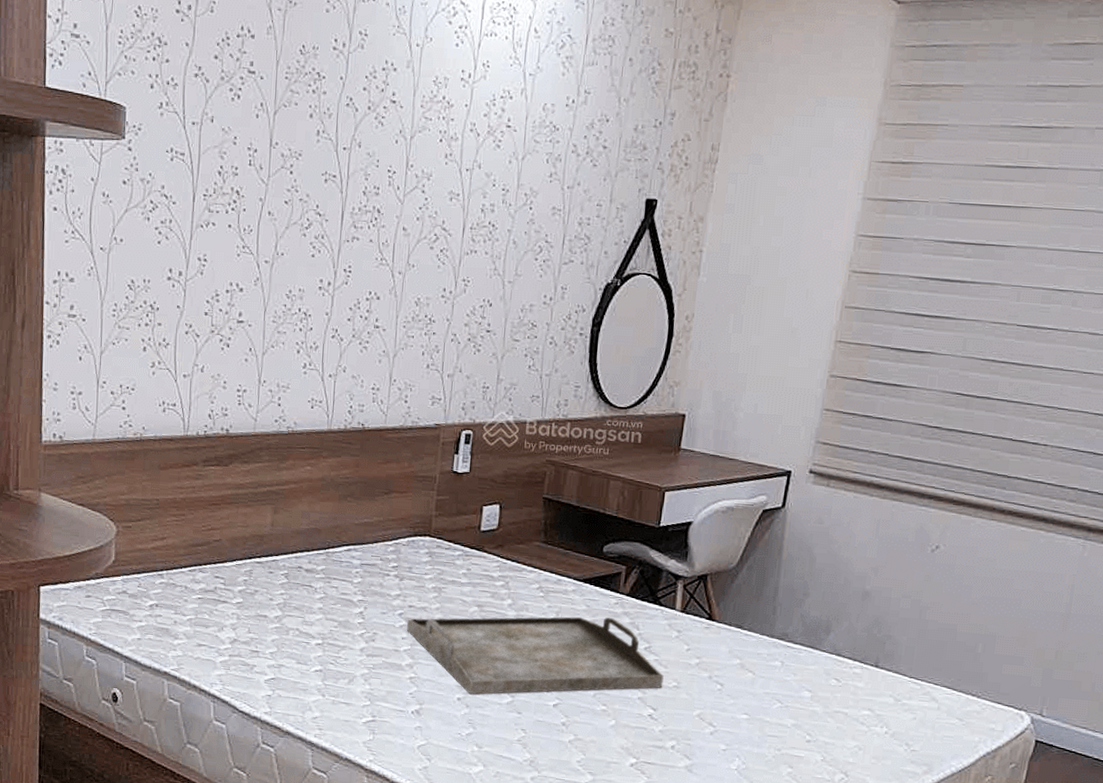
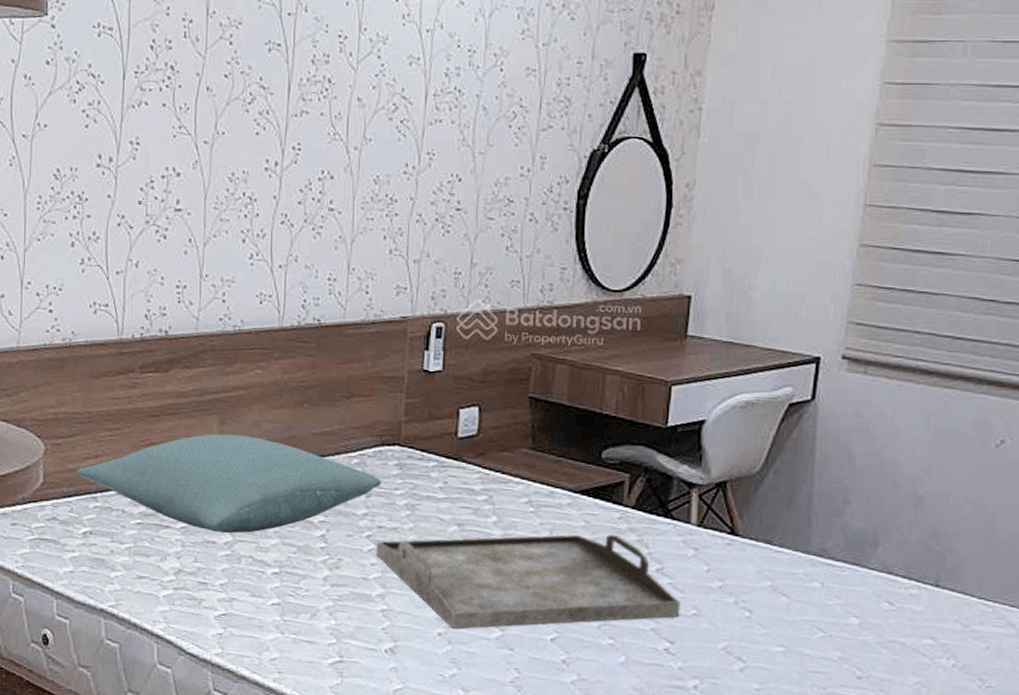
pillow: none [145,522,414,609] -> present [76,434,382,533]

